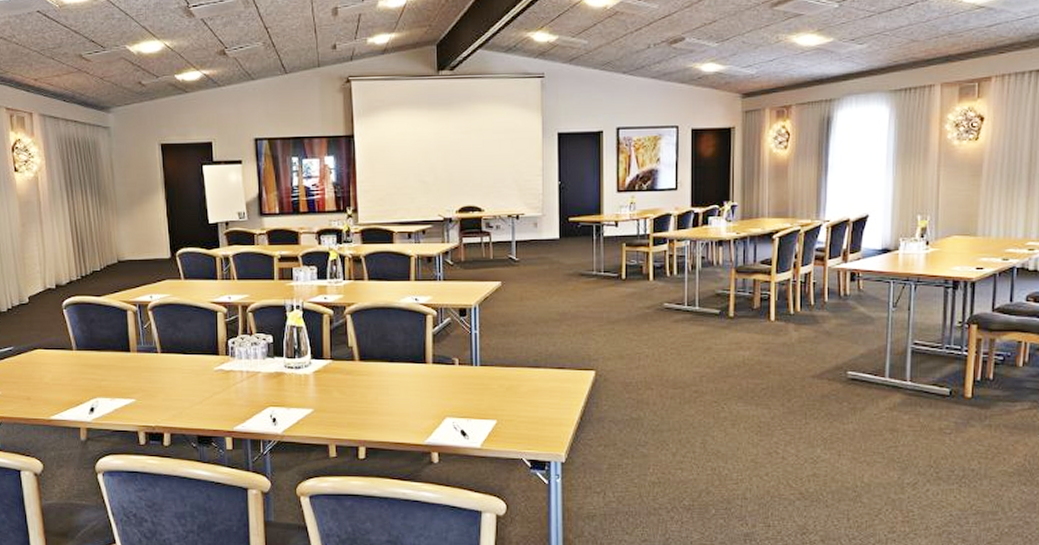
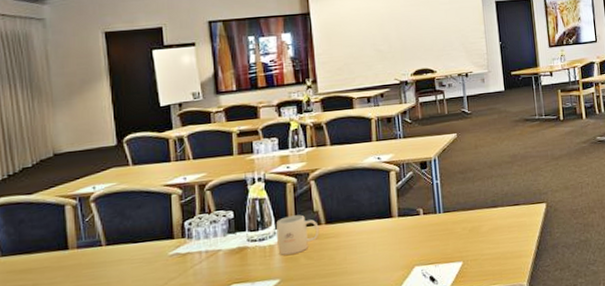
mug: none [311,348,353,386] -> present [275,215,320,255]

